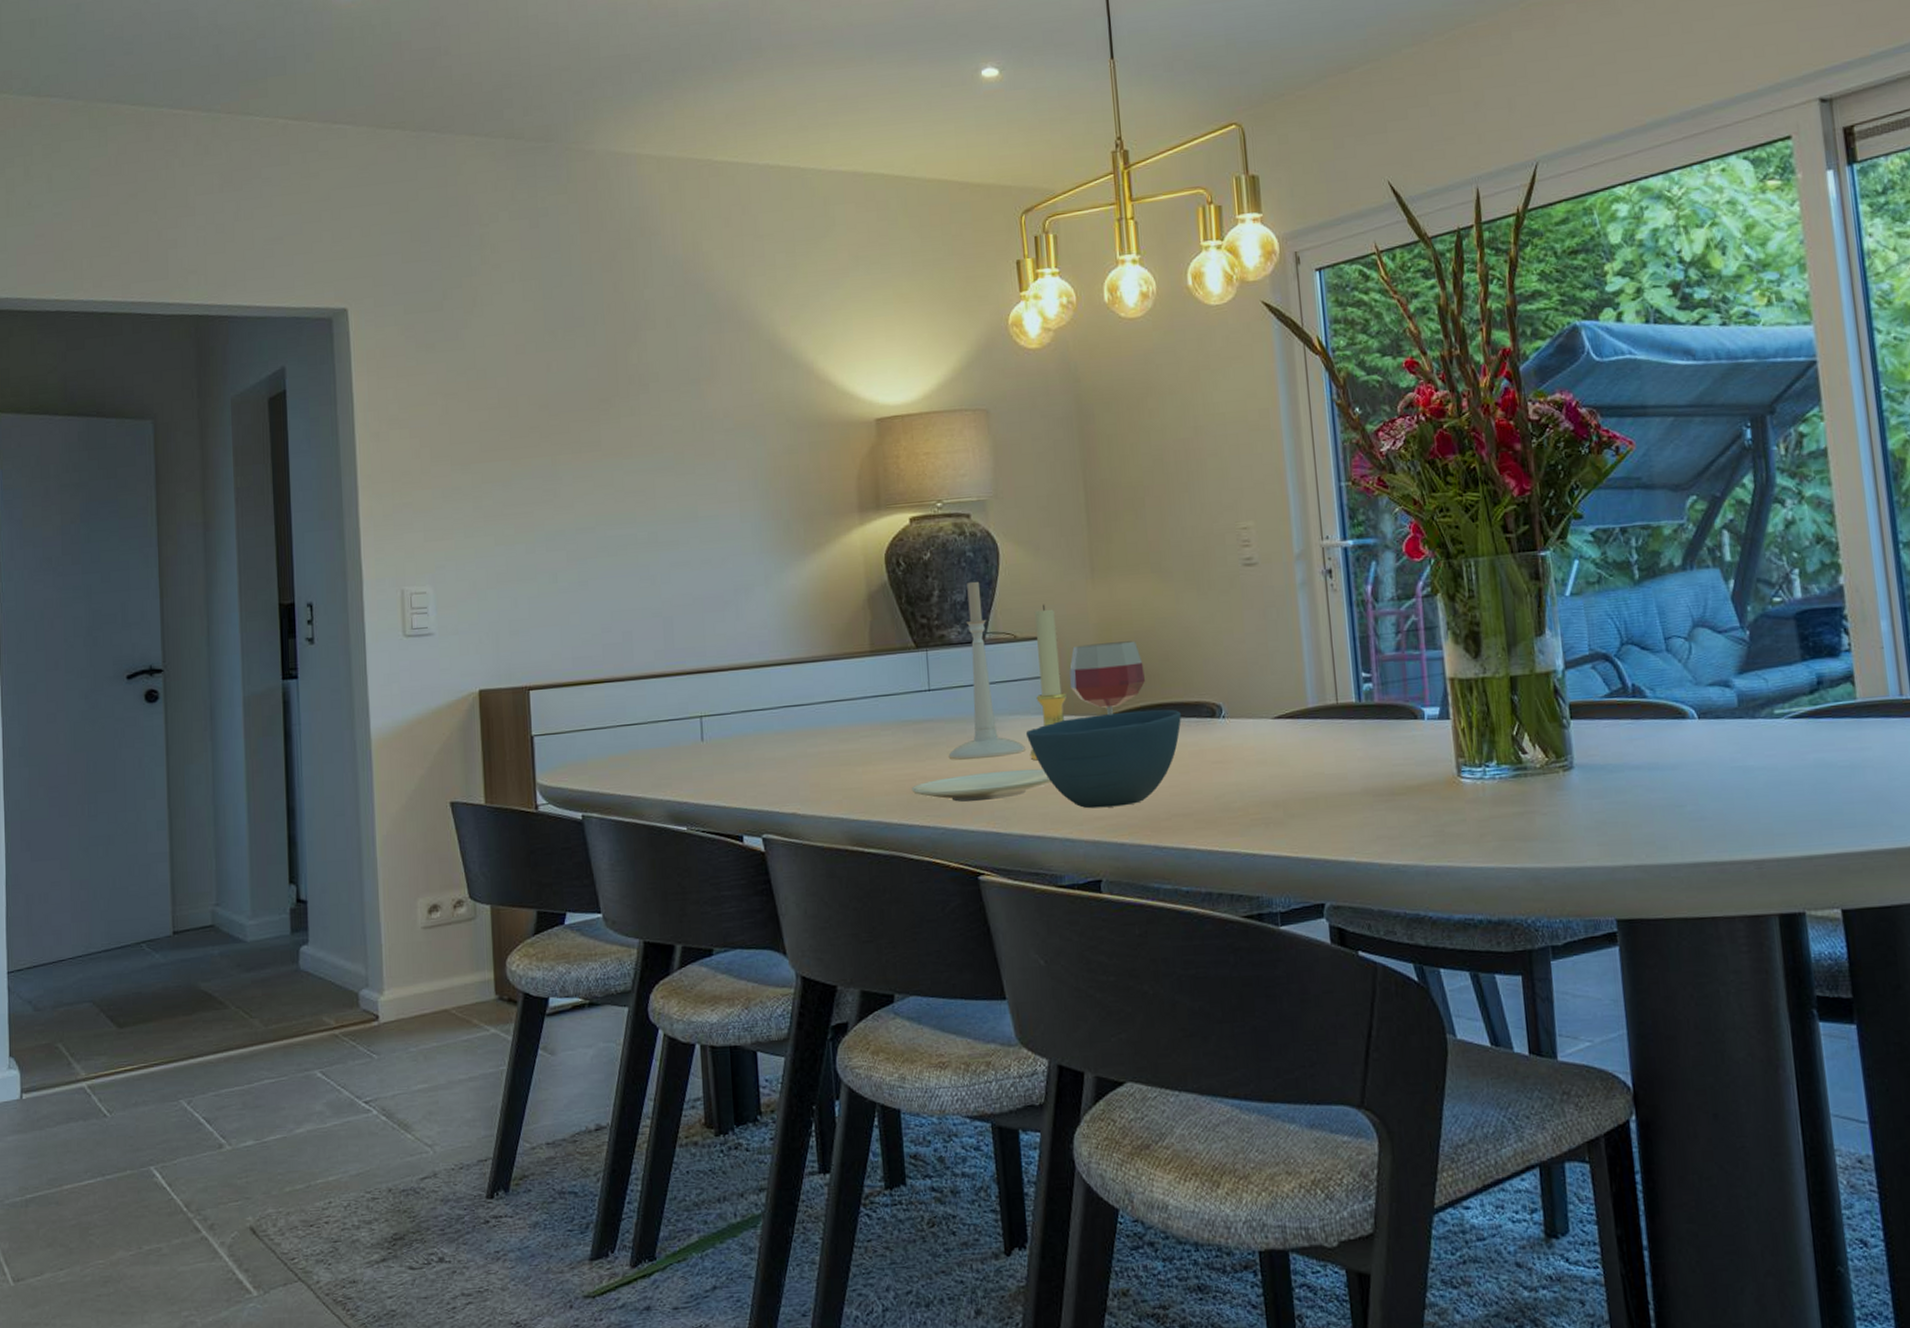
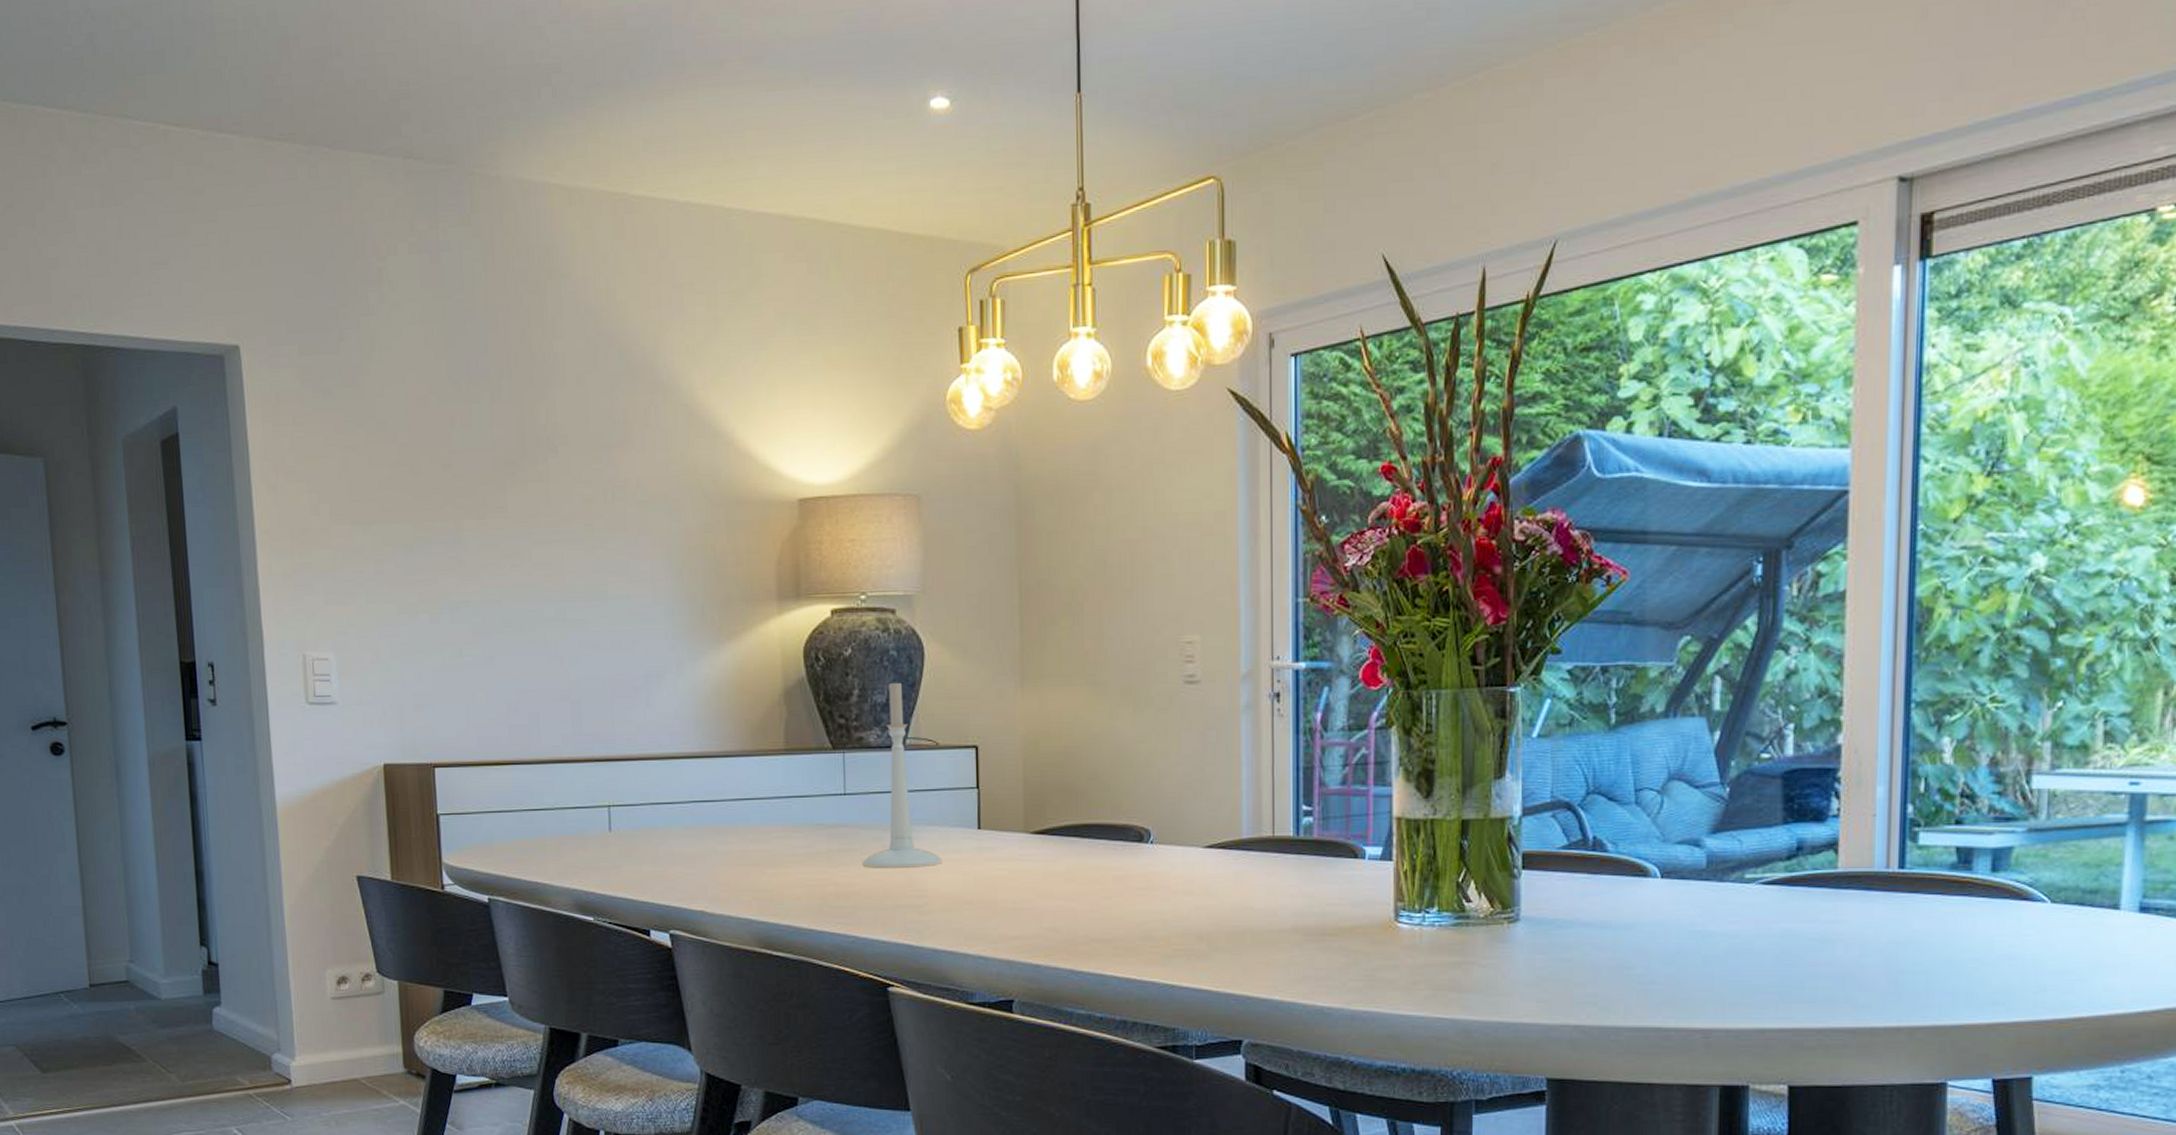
plate: present [911,769,1051,803] -> none [823,882,967,912]
bowl: present [1025,709,1181,809] -> none [943,829,1107,927]
candle holder: present [1030,604,1068,761] -> none [946,711,989,875]
wineglass: present [1069,641,1145,716] -> none [992,756,1071,833]

